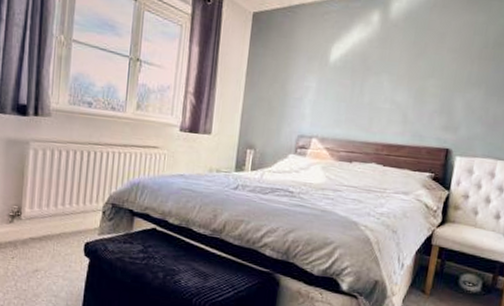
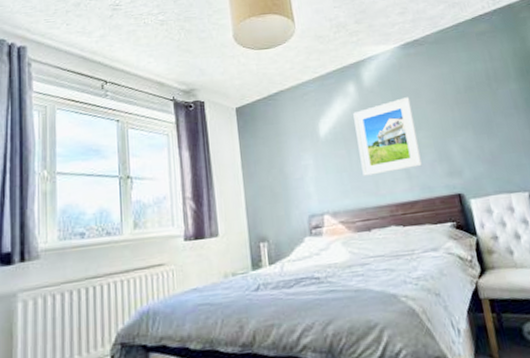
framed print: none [360,39,433,114] -> present [353,97,422,176]

